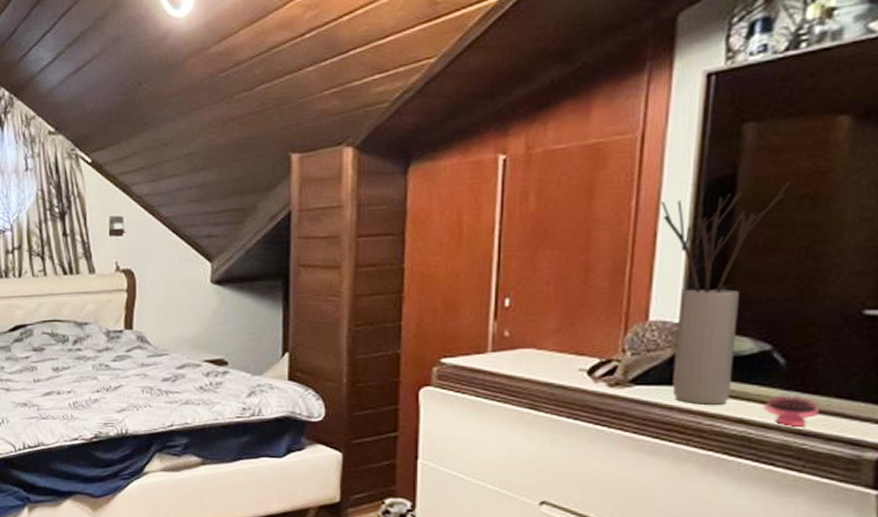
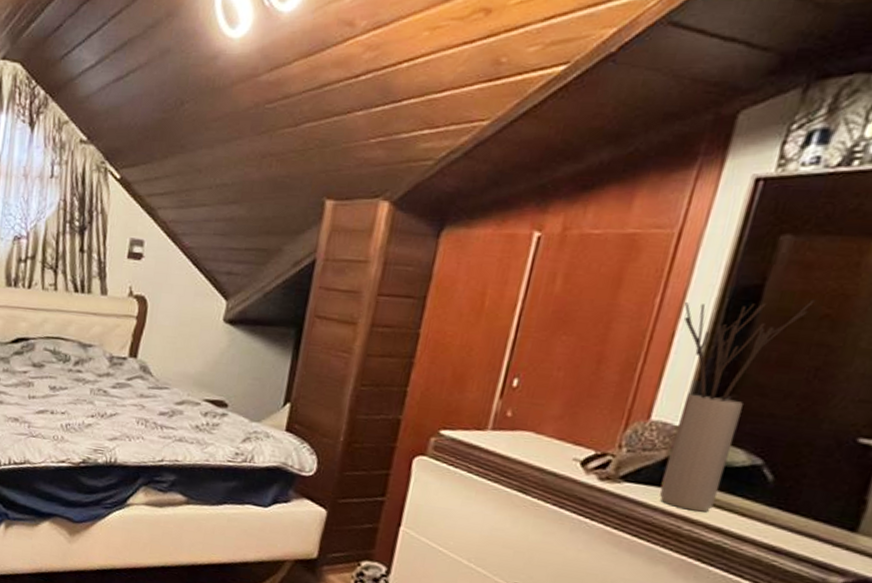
hairbrush: present [765,396,821,427] -> none [745,511,797,544]

